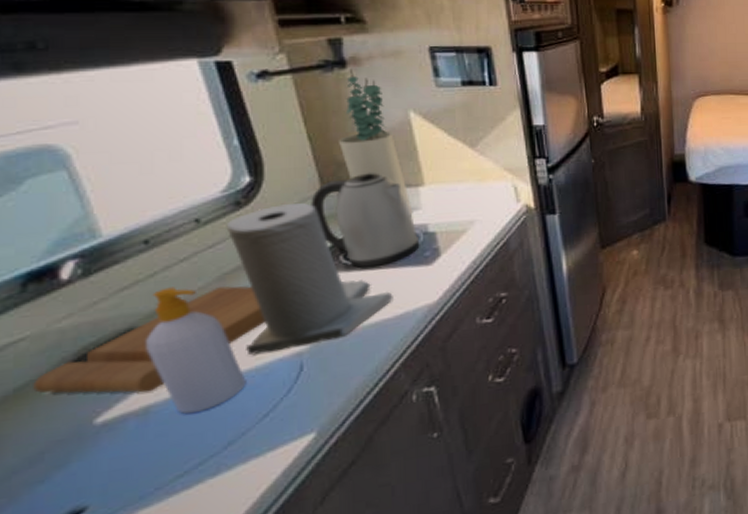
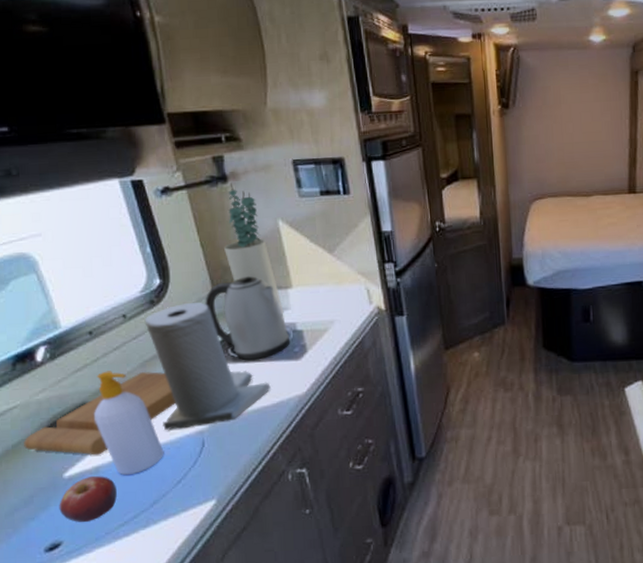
fruit: none [85,417,174,480] -> present [59,476,117,523]

